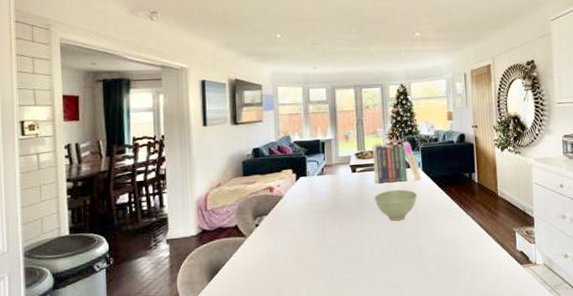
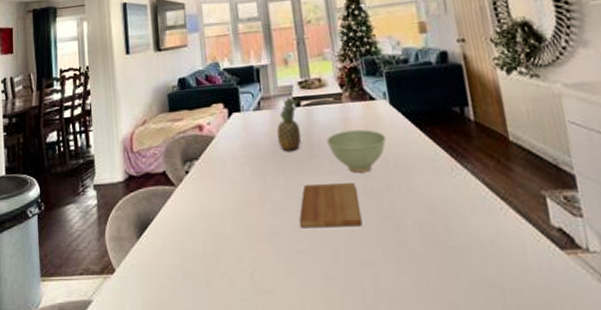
fruit: none [335,164,355,207] -> present [277,95,302,152]
cutting board: none [348,228,396,263] -> present [299,183,363,228]
books: present [372,140,421,185] -> none [318,63,389,123]

